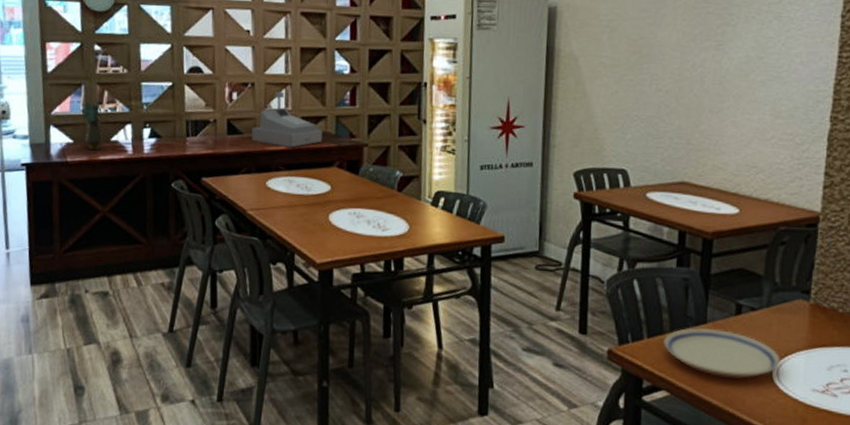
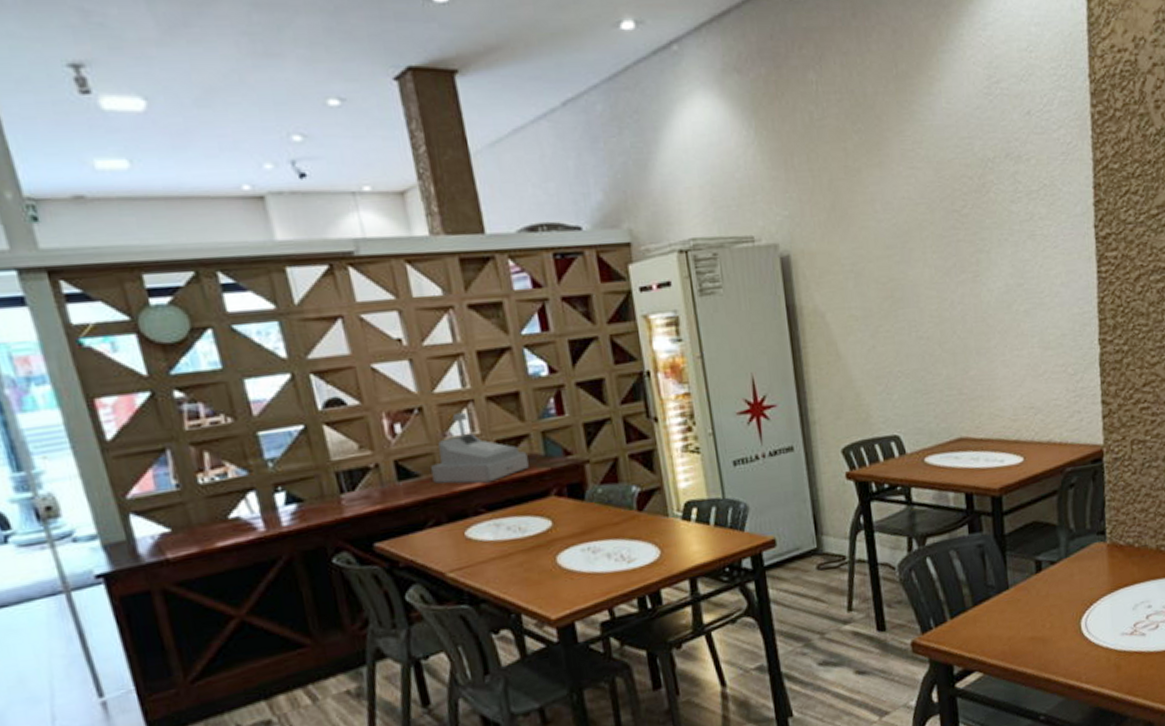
vase: present [80,100,104,151] -> none [172,469,218,538]
plate: present [663,327,782,380] -> none [968,591,1088,645]

